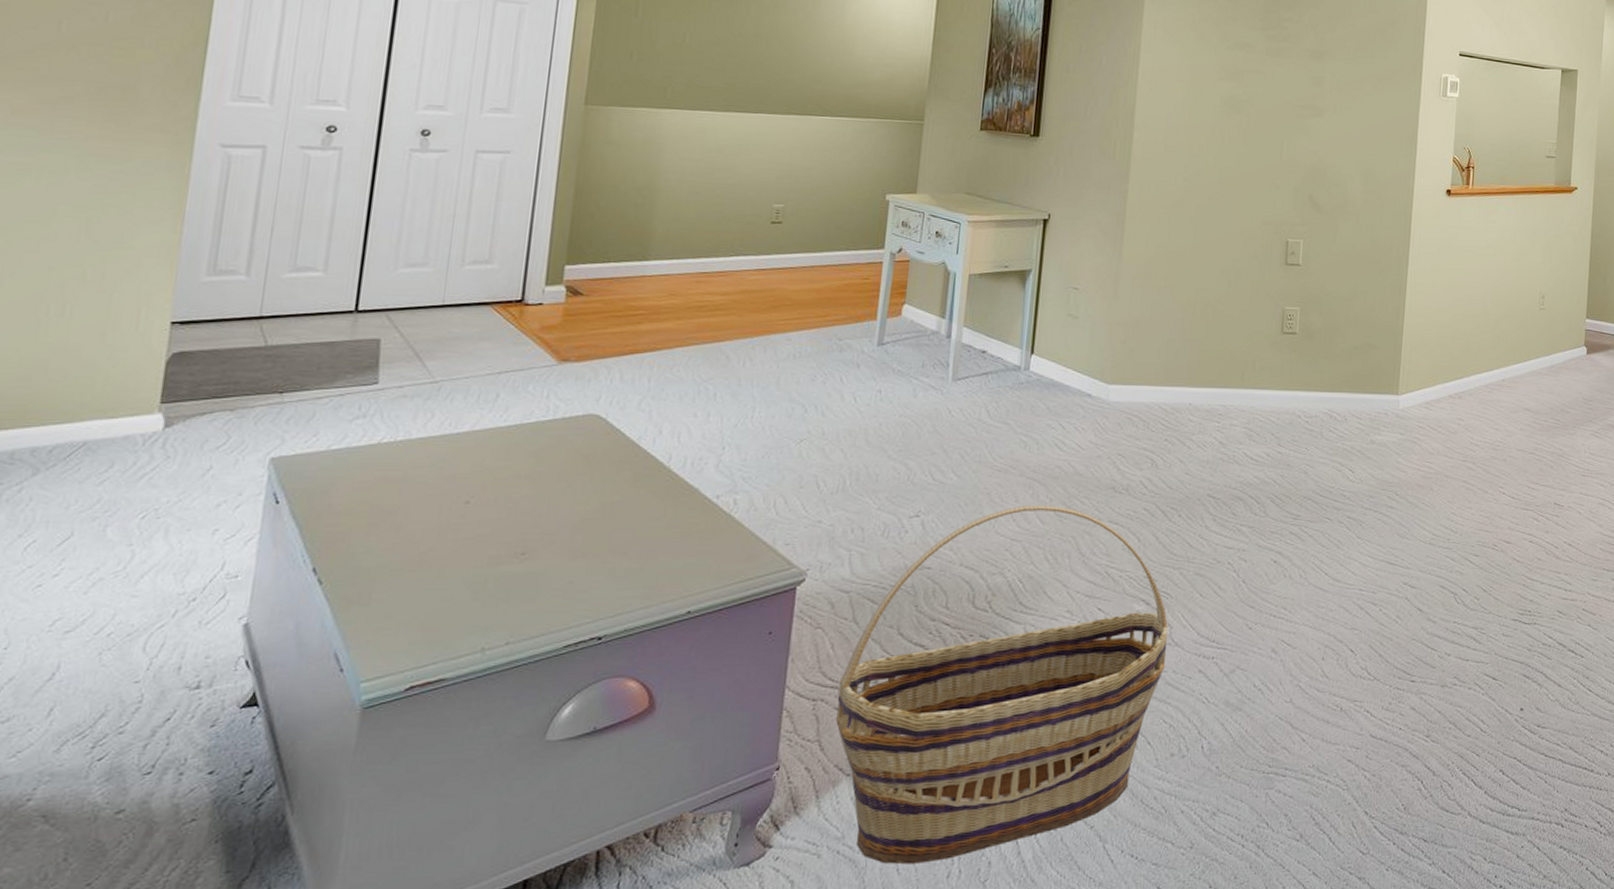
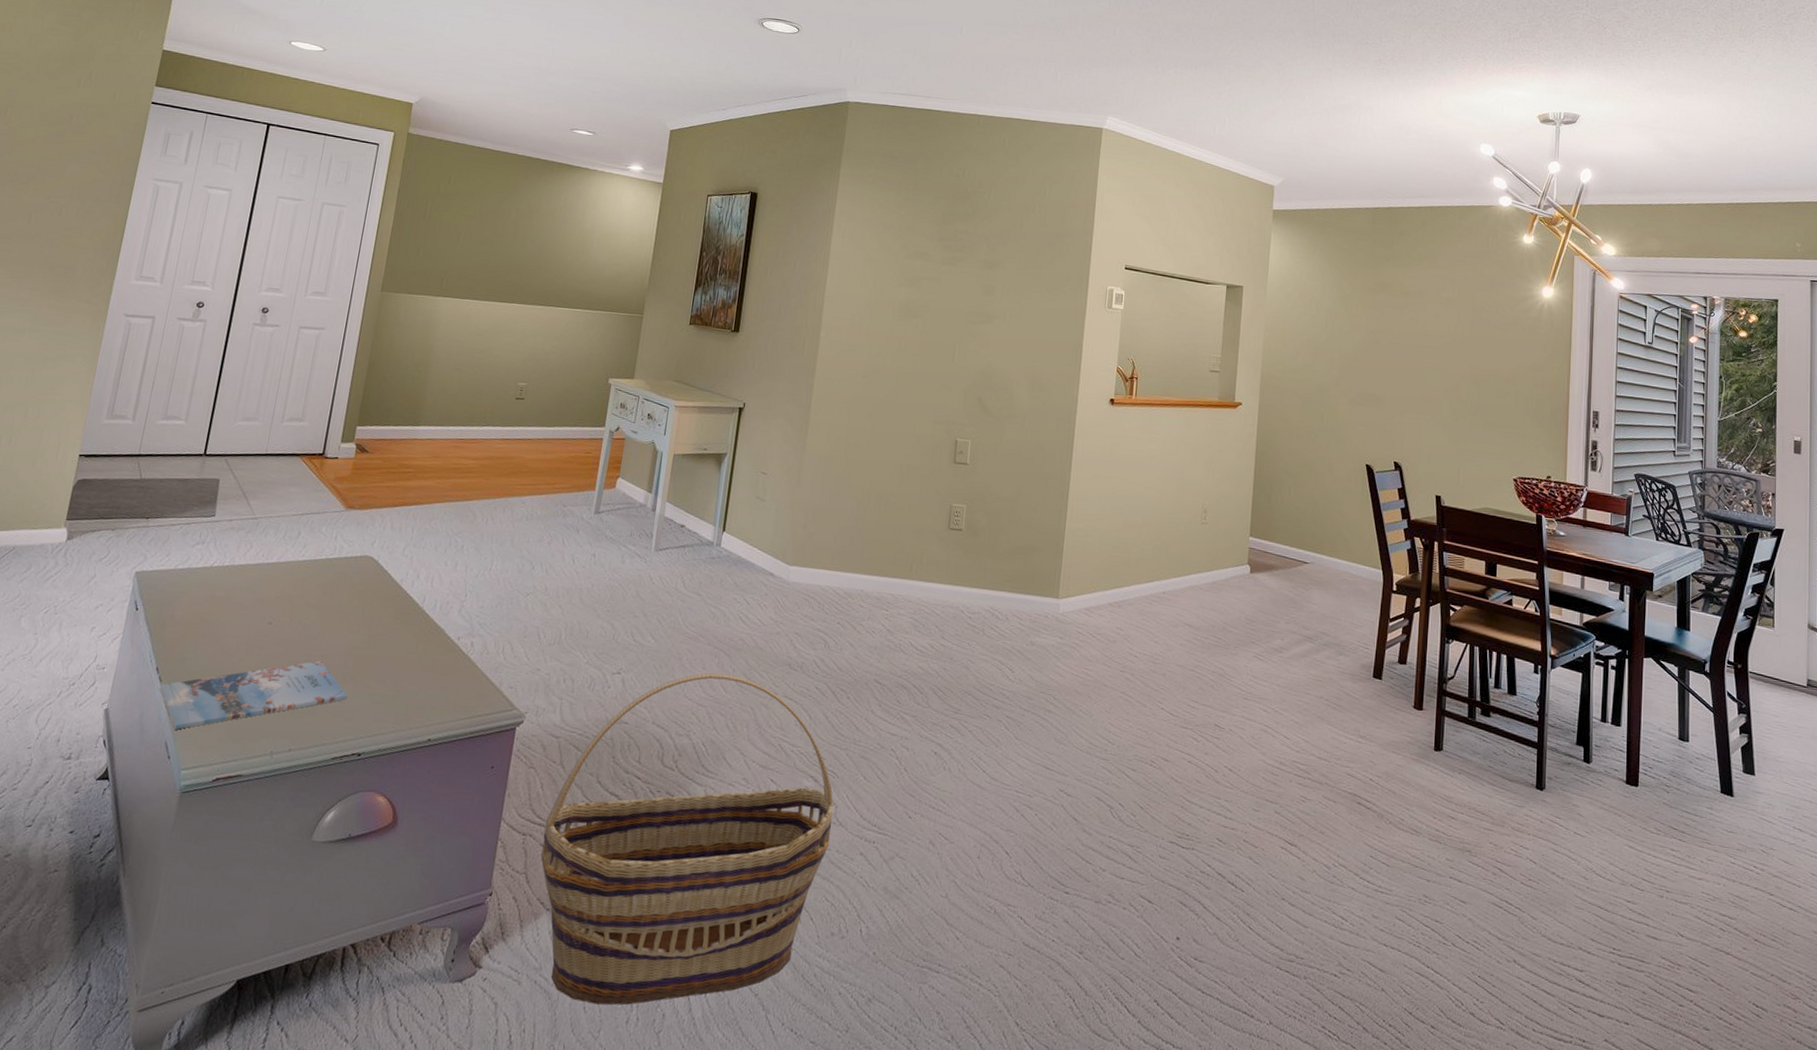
magazine: none [319,538,579,637] -> present [159,660,348,730]

